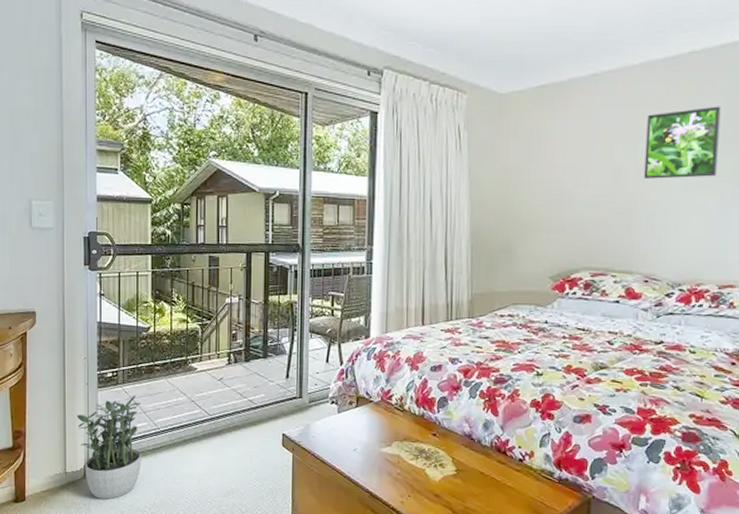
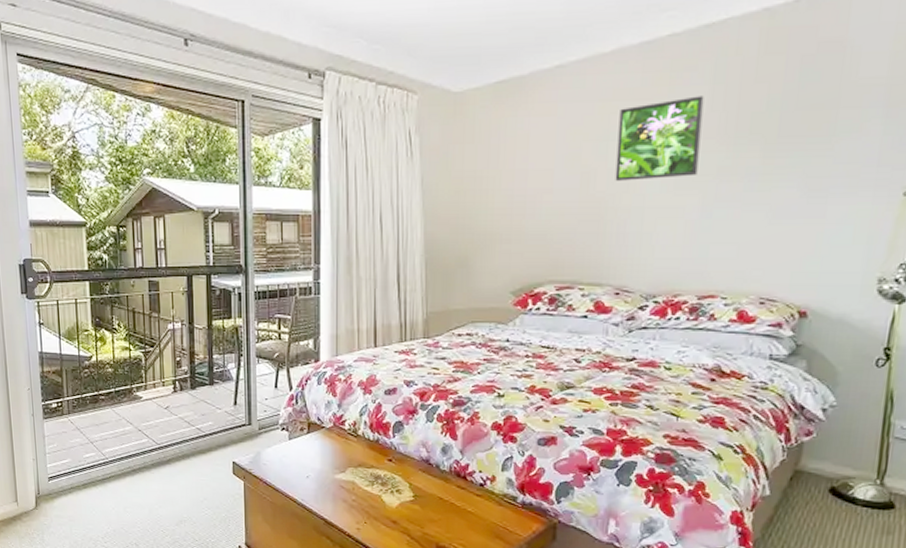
potted plant: present [77,394,141,500] -> none [24,425,92,530]

